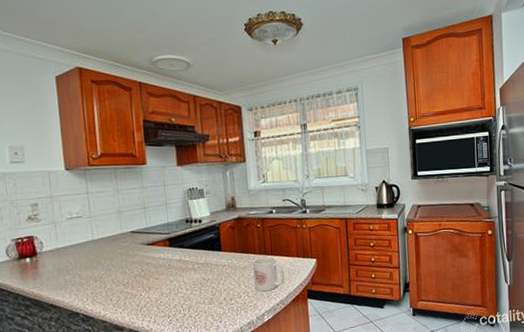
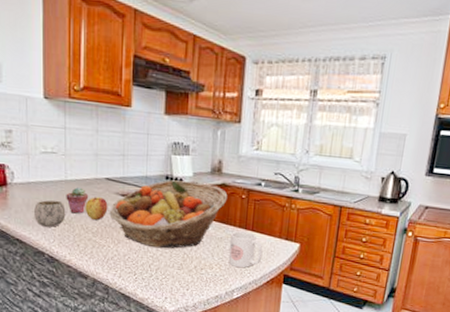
mug: none [65,260,96,288] -> present [34,200,66,227]
potted succulent: none [94,244,117,270] -> present [66,187,89,214]
apple: none [113,250,136,272] -> present [85,197,108,220]
fruit basket: none [137,220,245,288] -> present [109,180,228,249]

